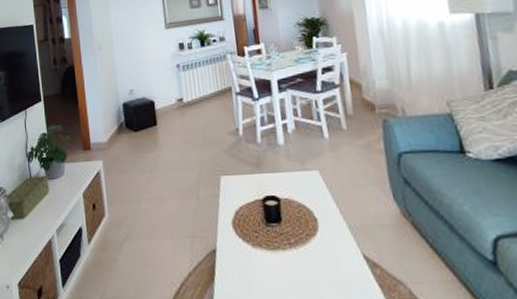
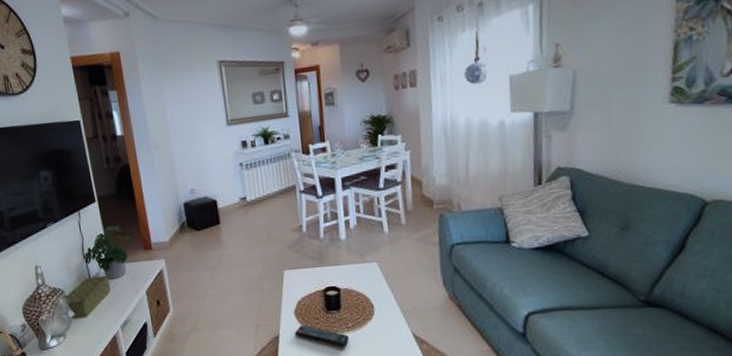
remote control: none [232,237,292,267] -> present [294,324,349,347]

